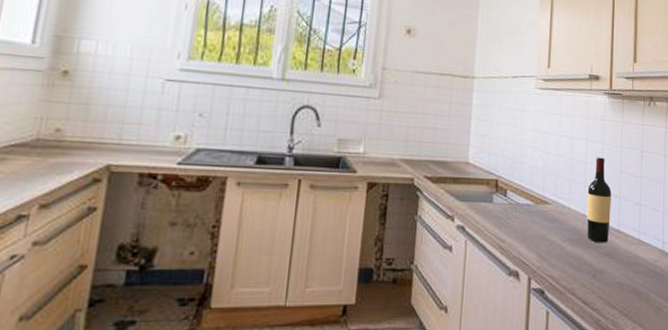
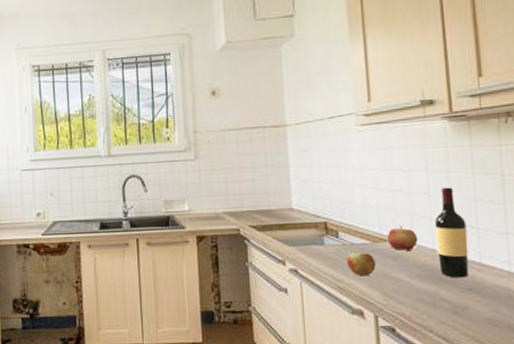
apple: none [510,212,535,237] -> present [346,252,376,277]
apple: none [548,189,573,214] -> present [387,225,418,250]

